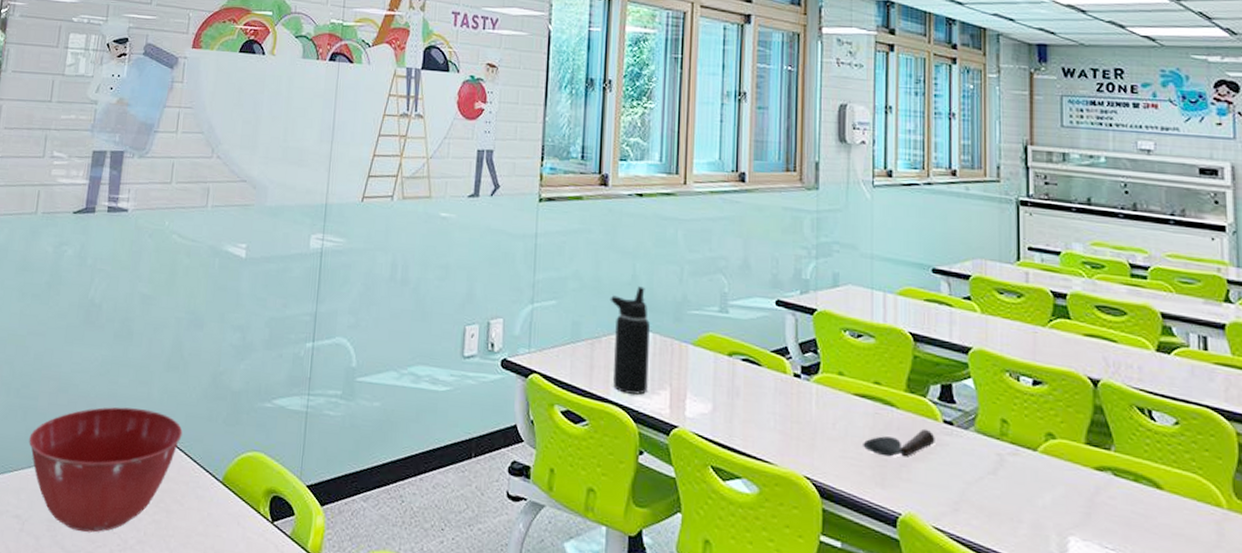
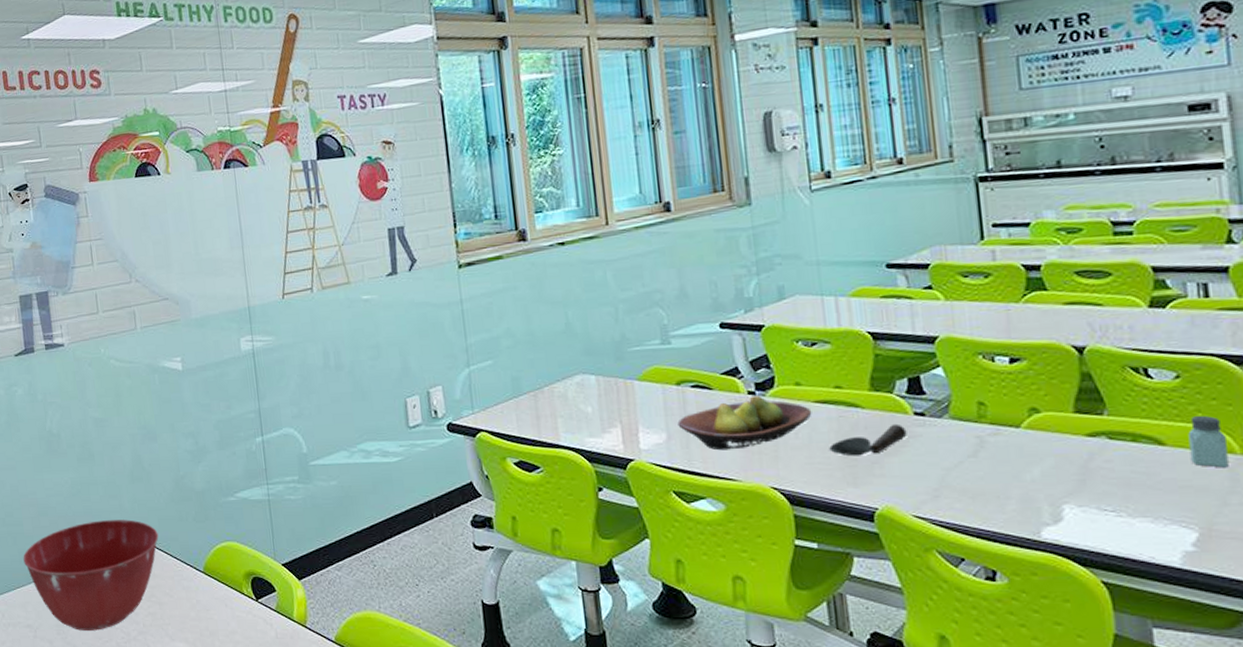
water bottle: present [610,286,650,395] -> none [546,333,598,437]
fruit bowl: none [724,379,851,432] -> present [677,396,812,451]
saltshaker: none [1183,465,1216,521] -> present [1188,416,1229,468]

